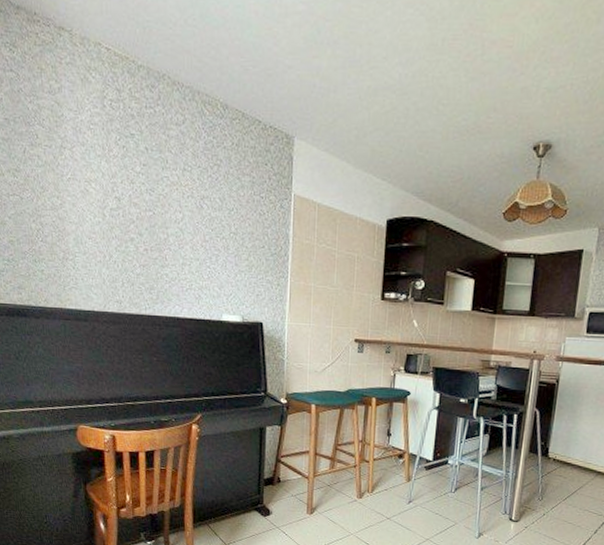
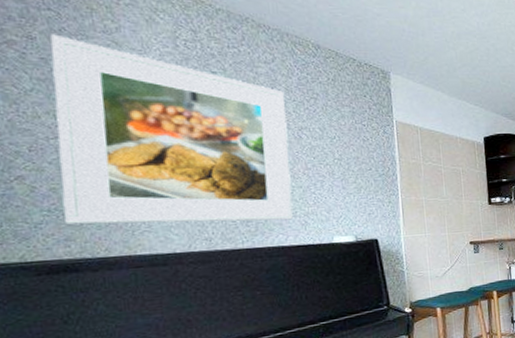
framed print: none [12,95,191,292] -> present [50,34,293,225]

